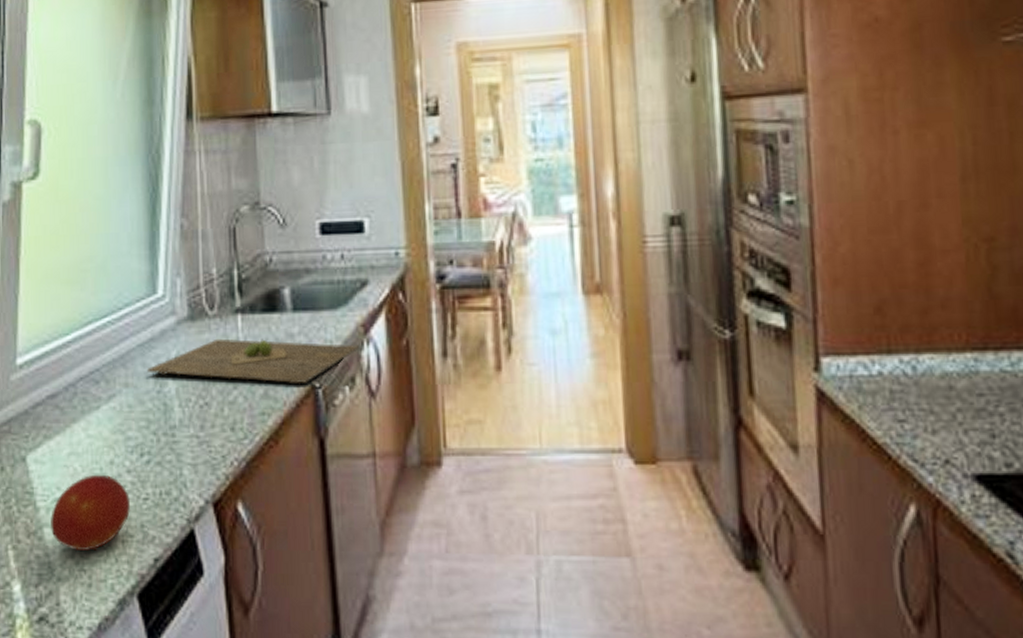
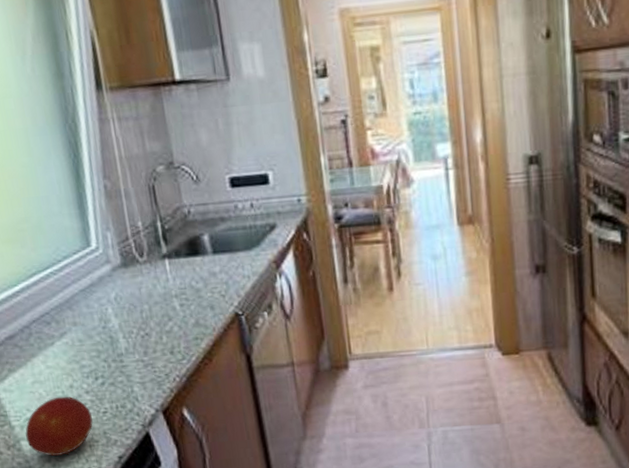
cutting board: present [146,338,359,385] -> none [90,278,273,314]

